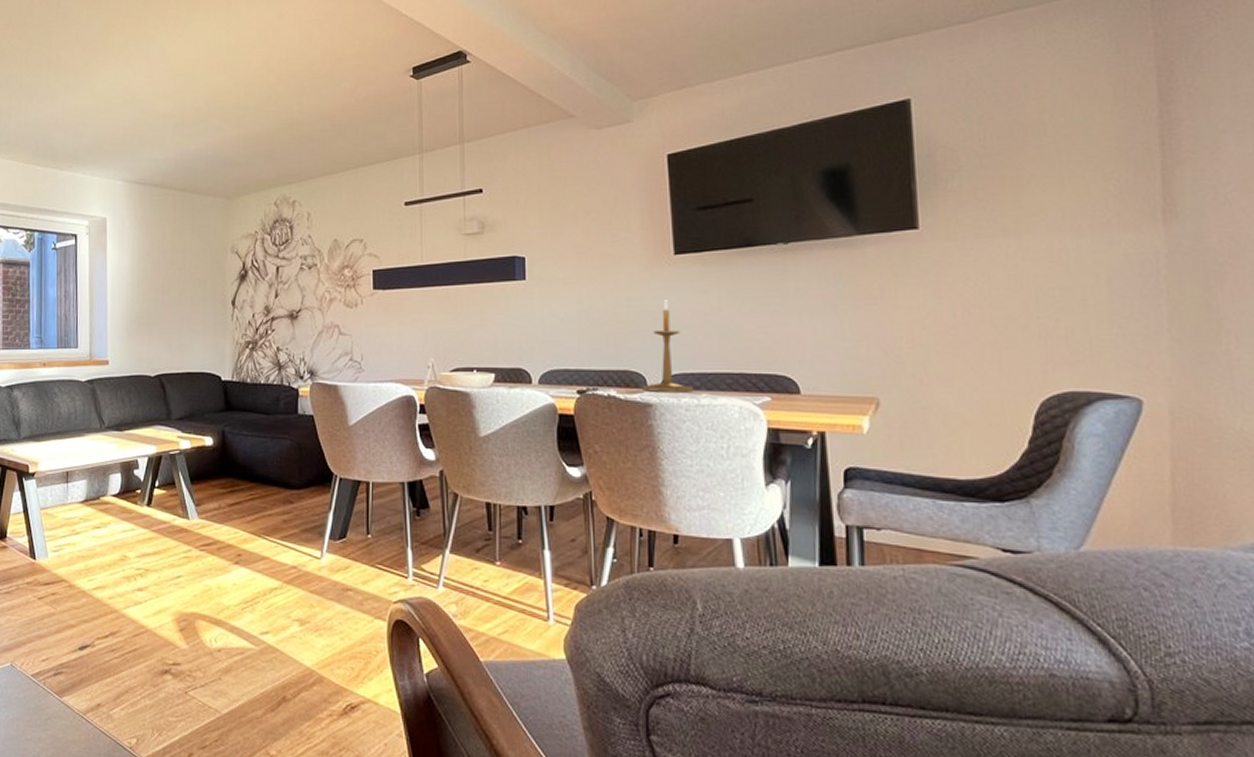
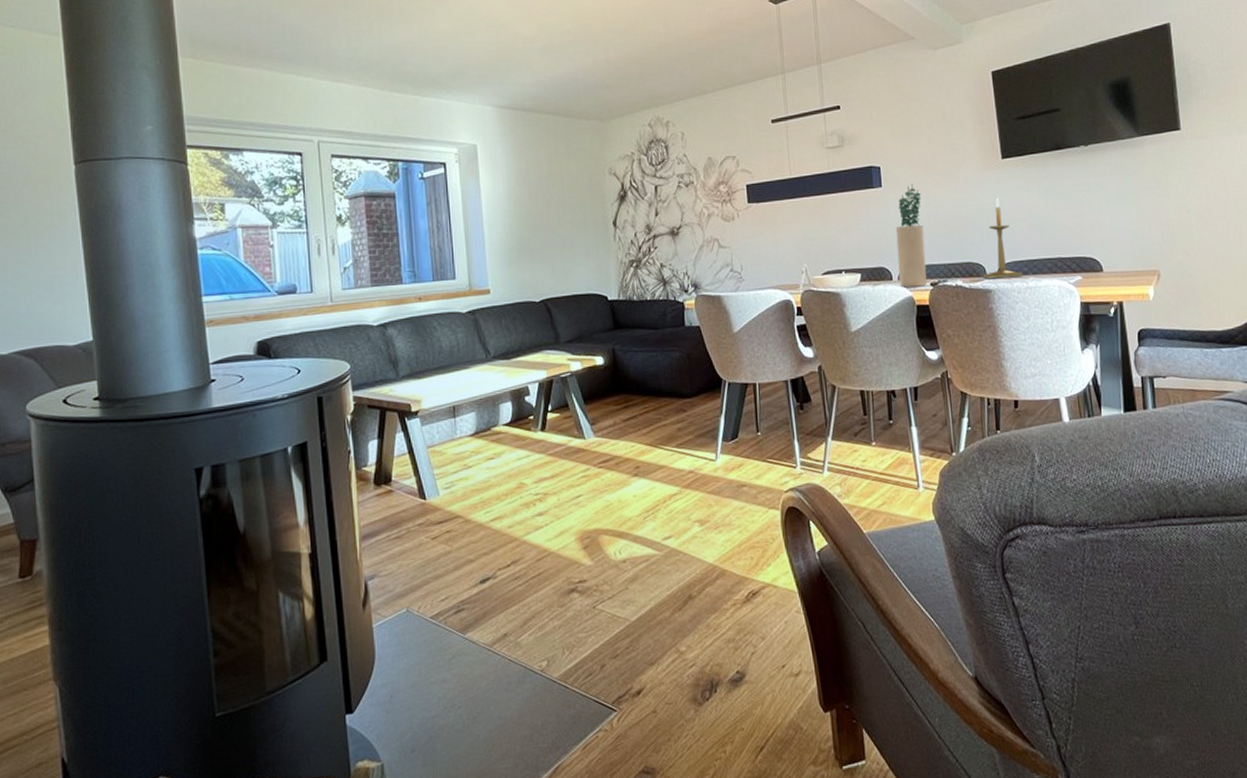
vase: none [539,277,574,393] -> present [895,183,927,288]

